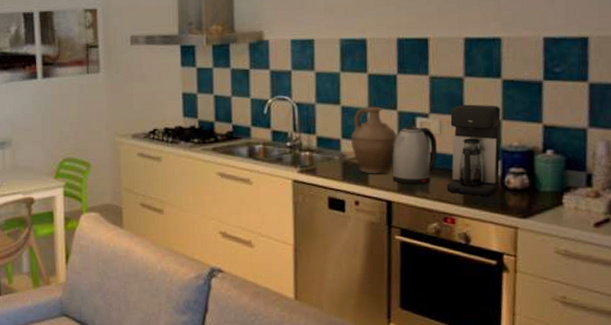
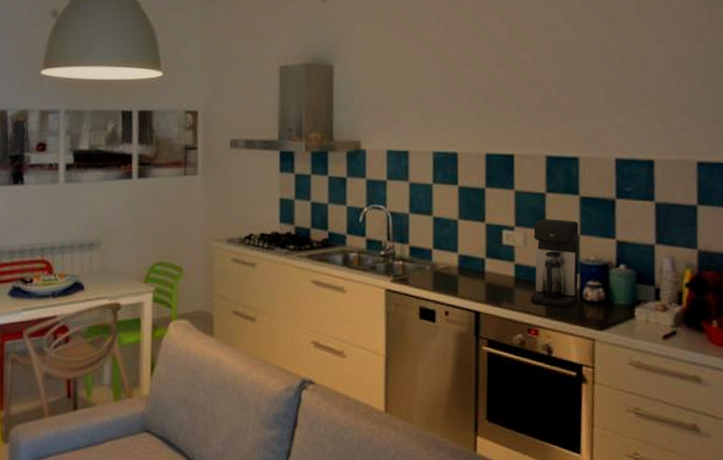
ceramic jug: present [350,106,399,174] -> none [441,218,486,285]
kettle: present [392,126,437,184] -> none [480,239,522,295]

